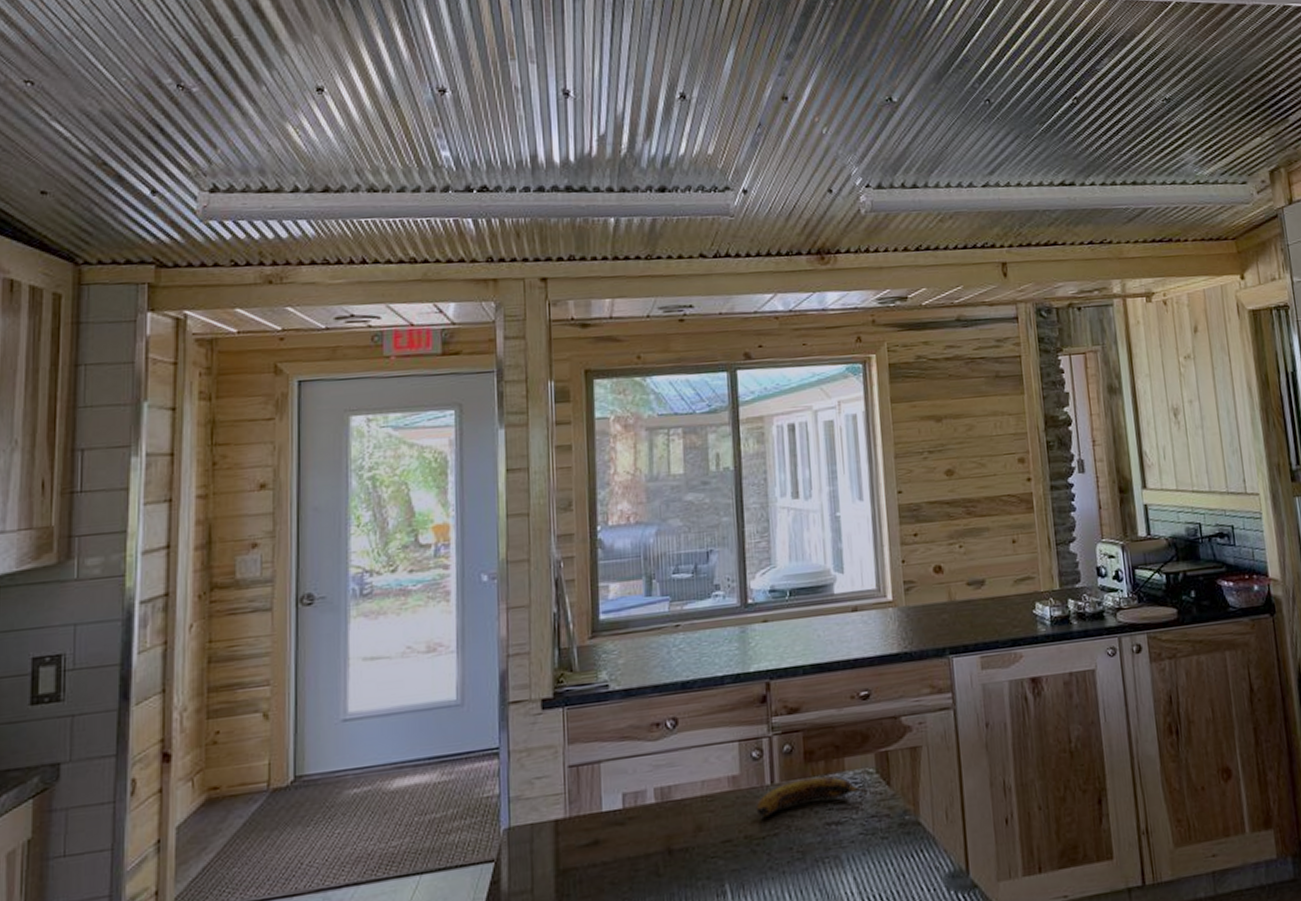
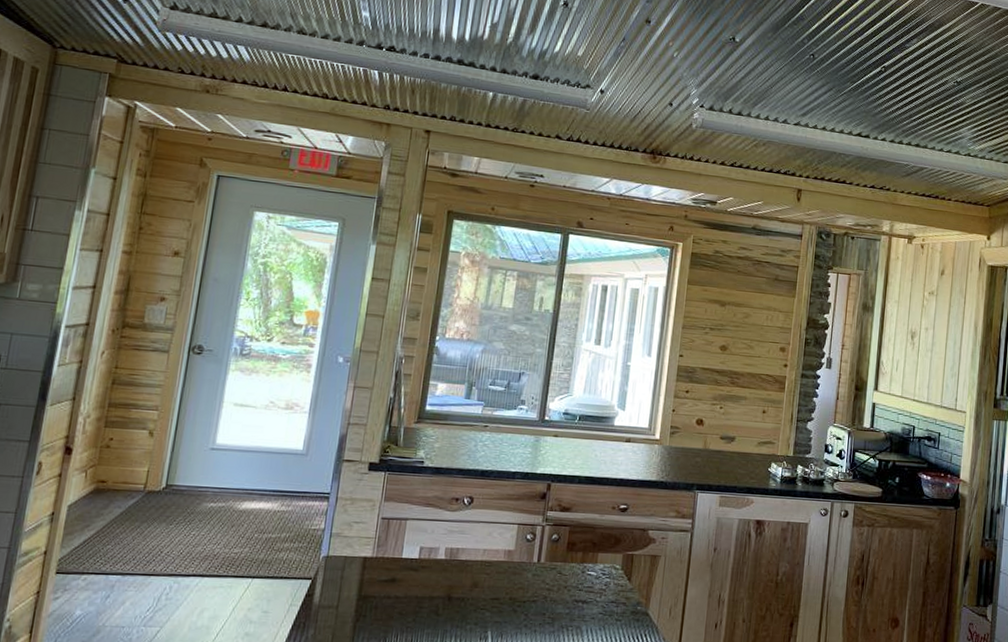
banana: present [756,776,868,817] -> none [522,563,612,586]

